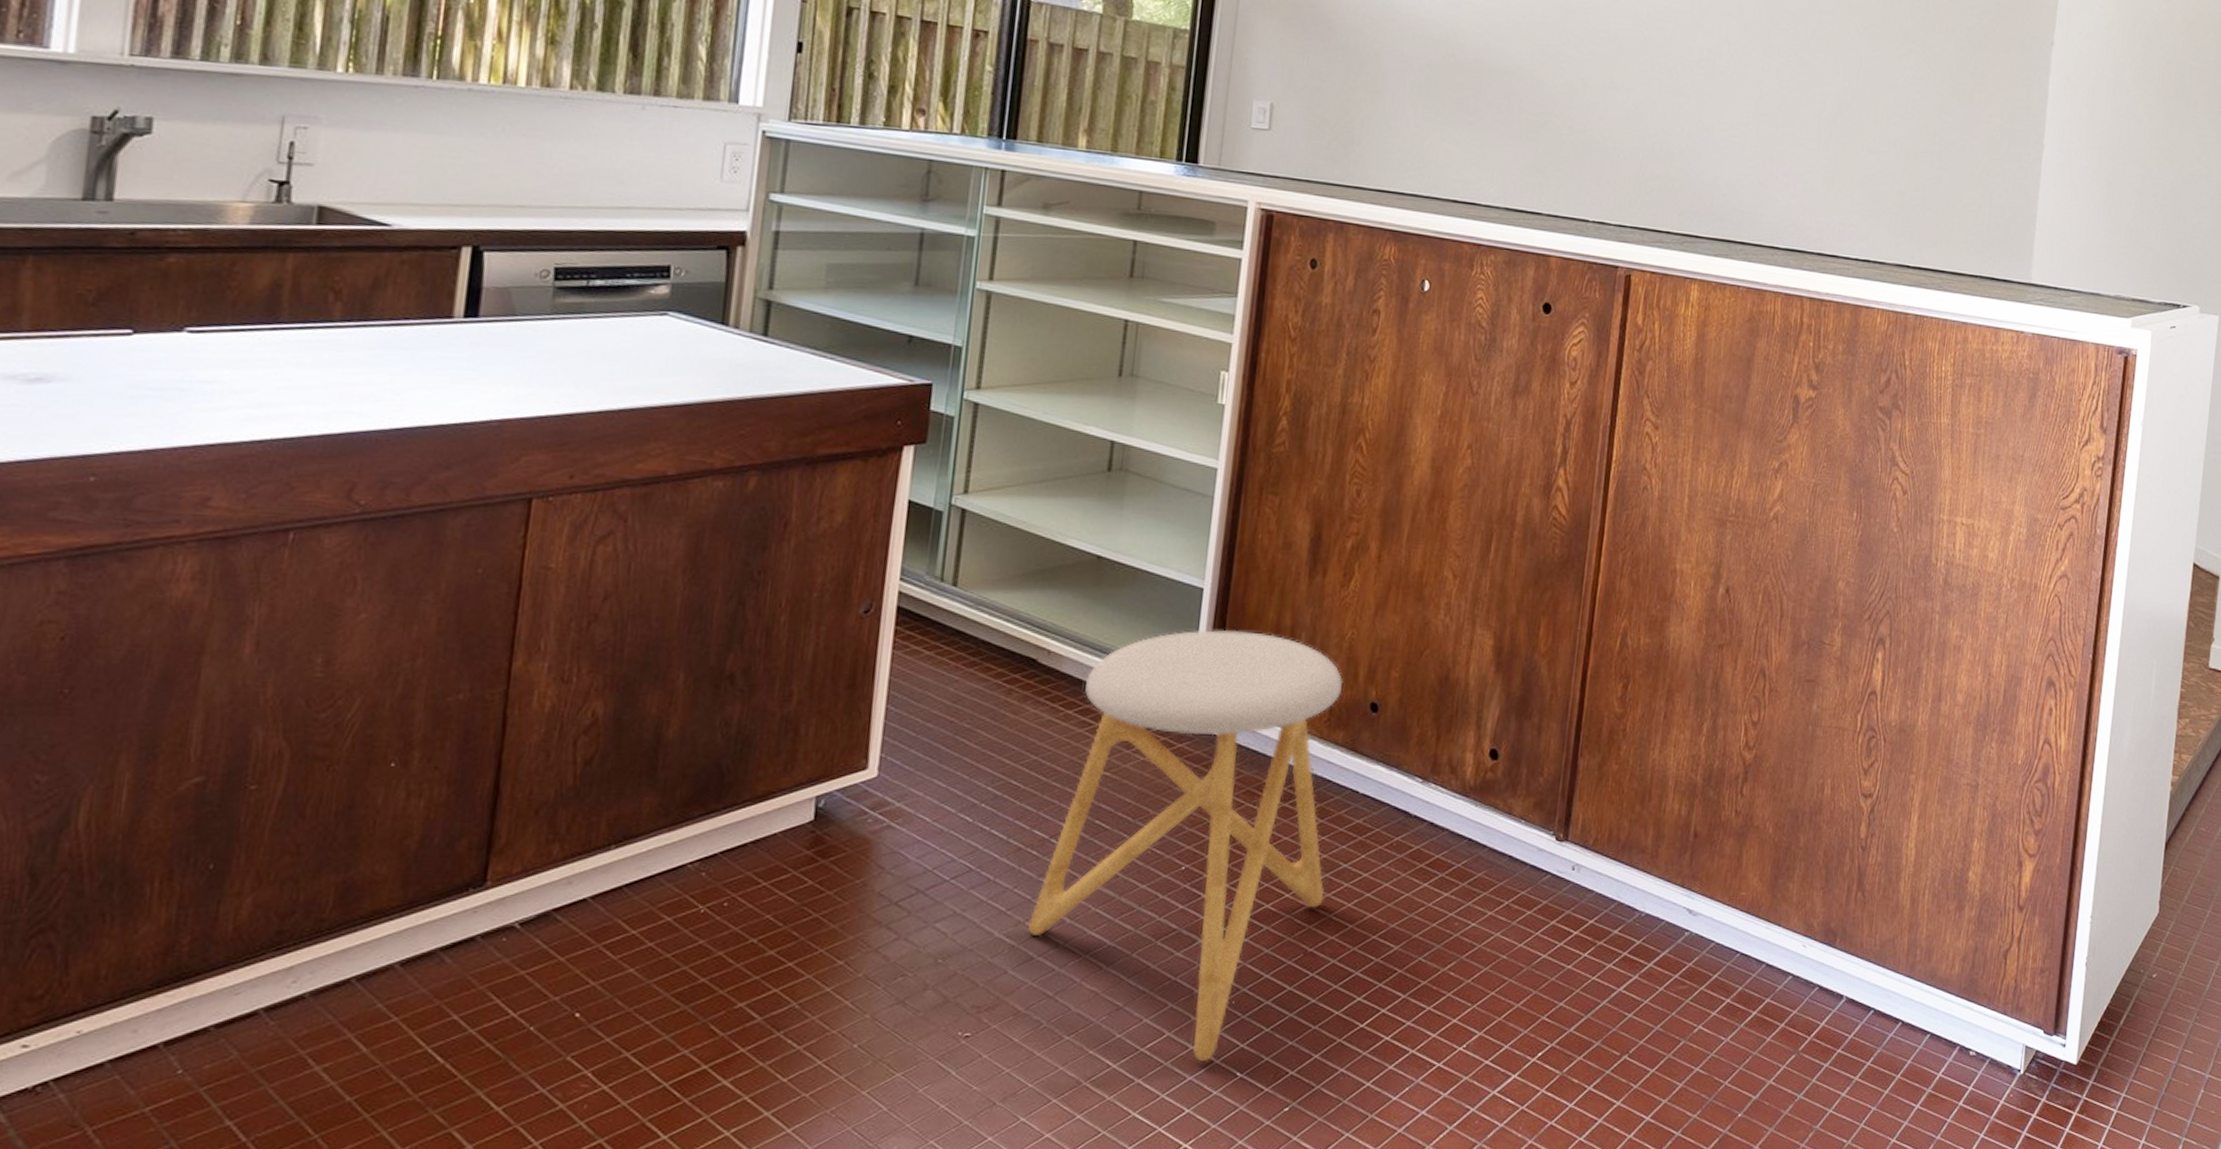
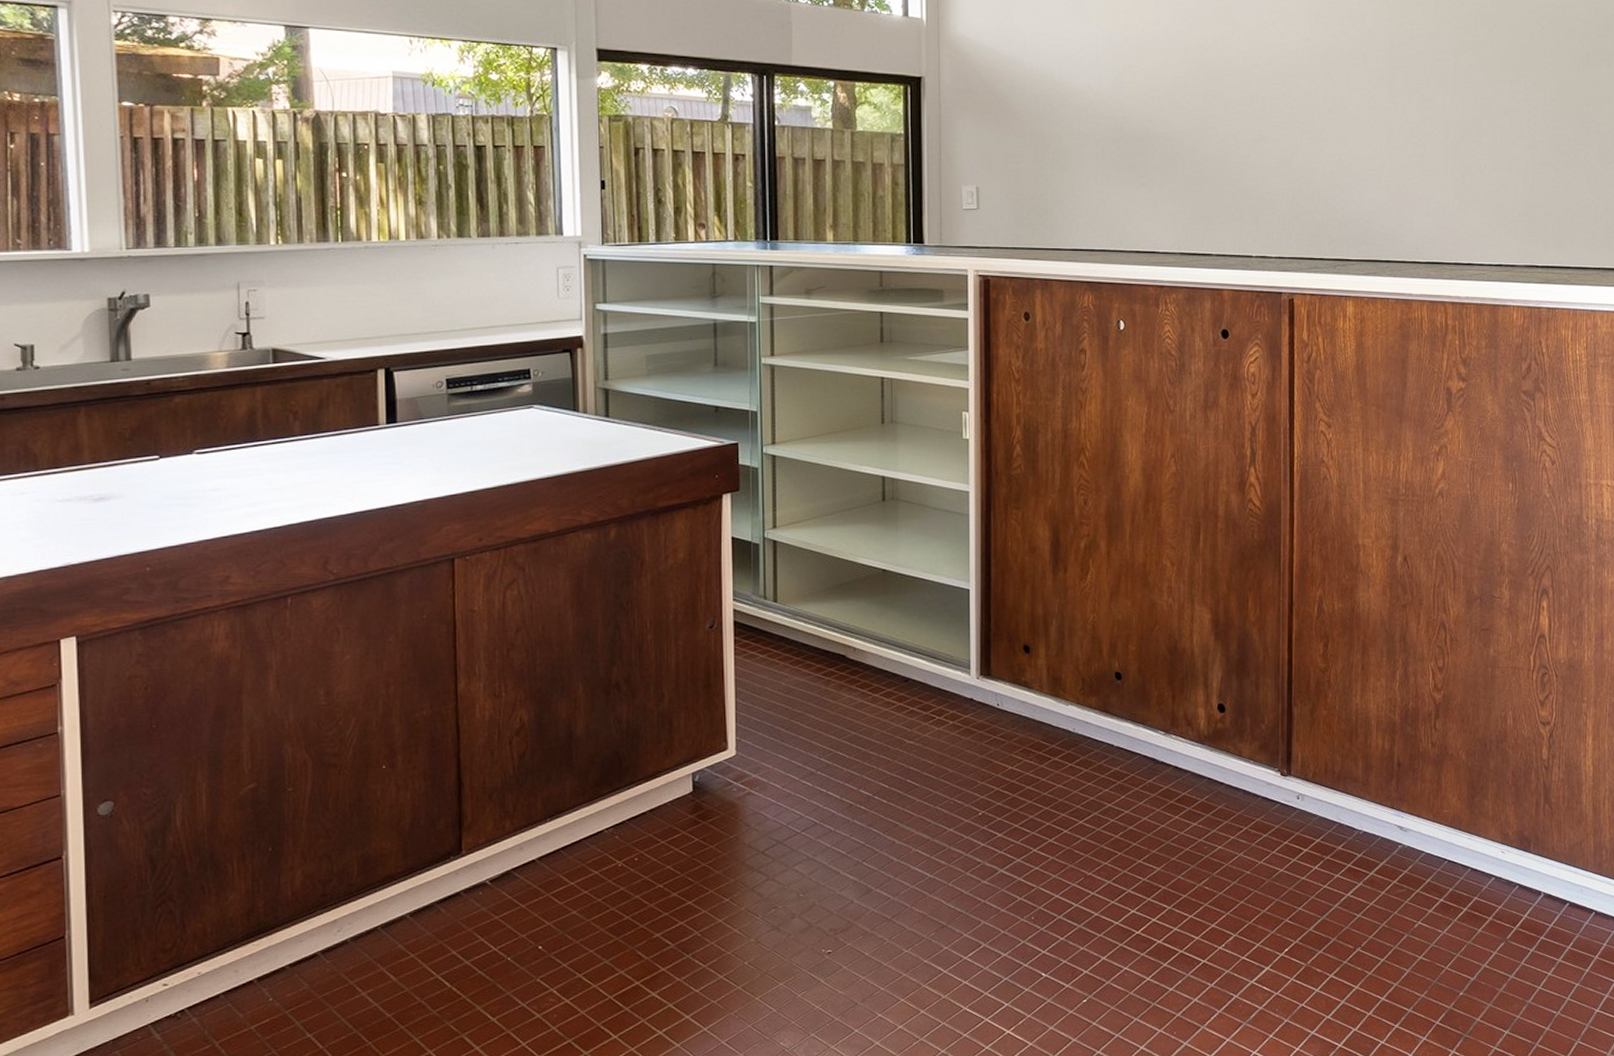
stool: present [1028,630,1344,1061] -> none [866,621,1095,965]

